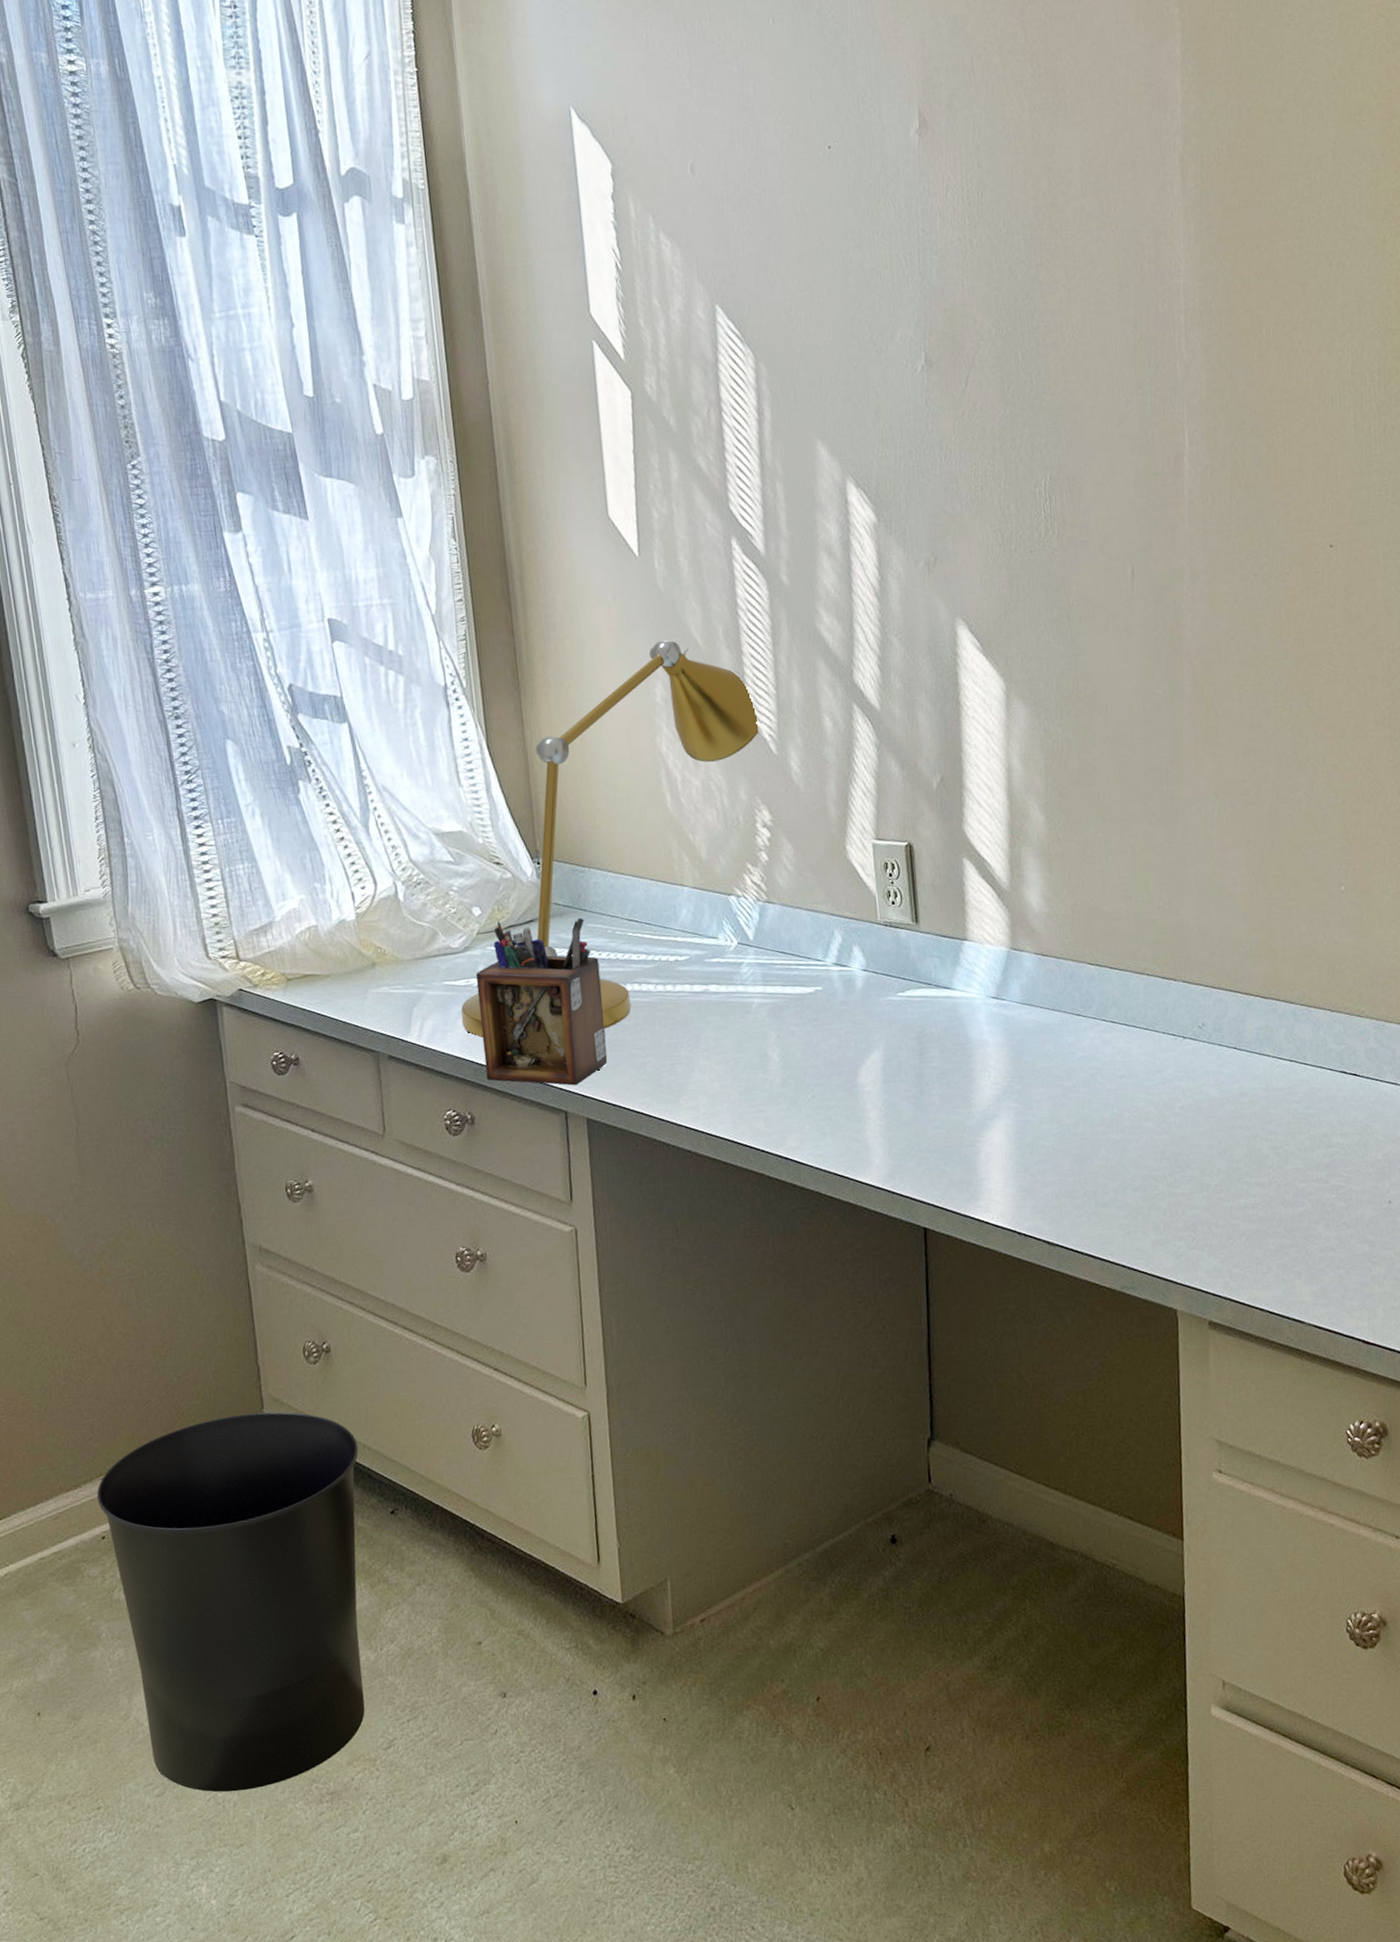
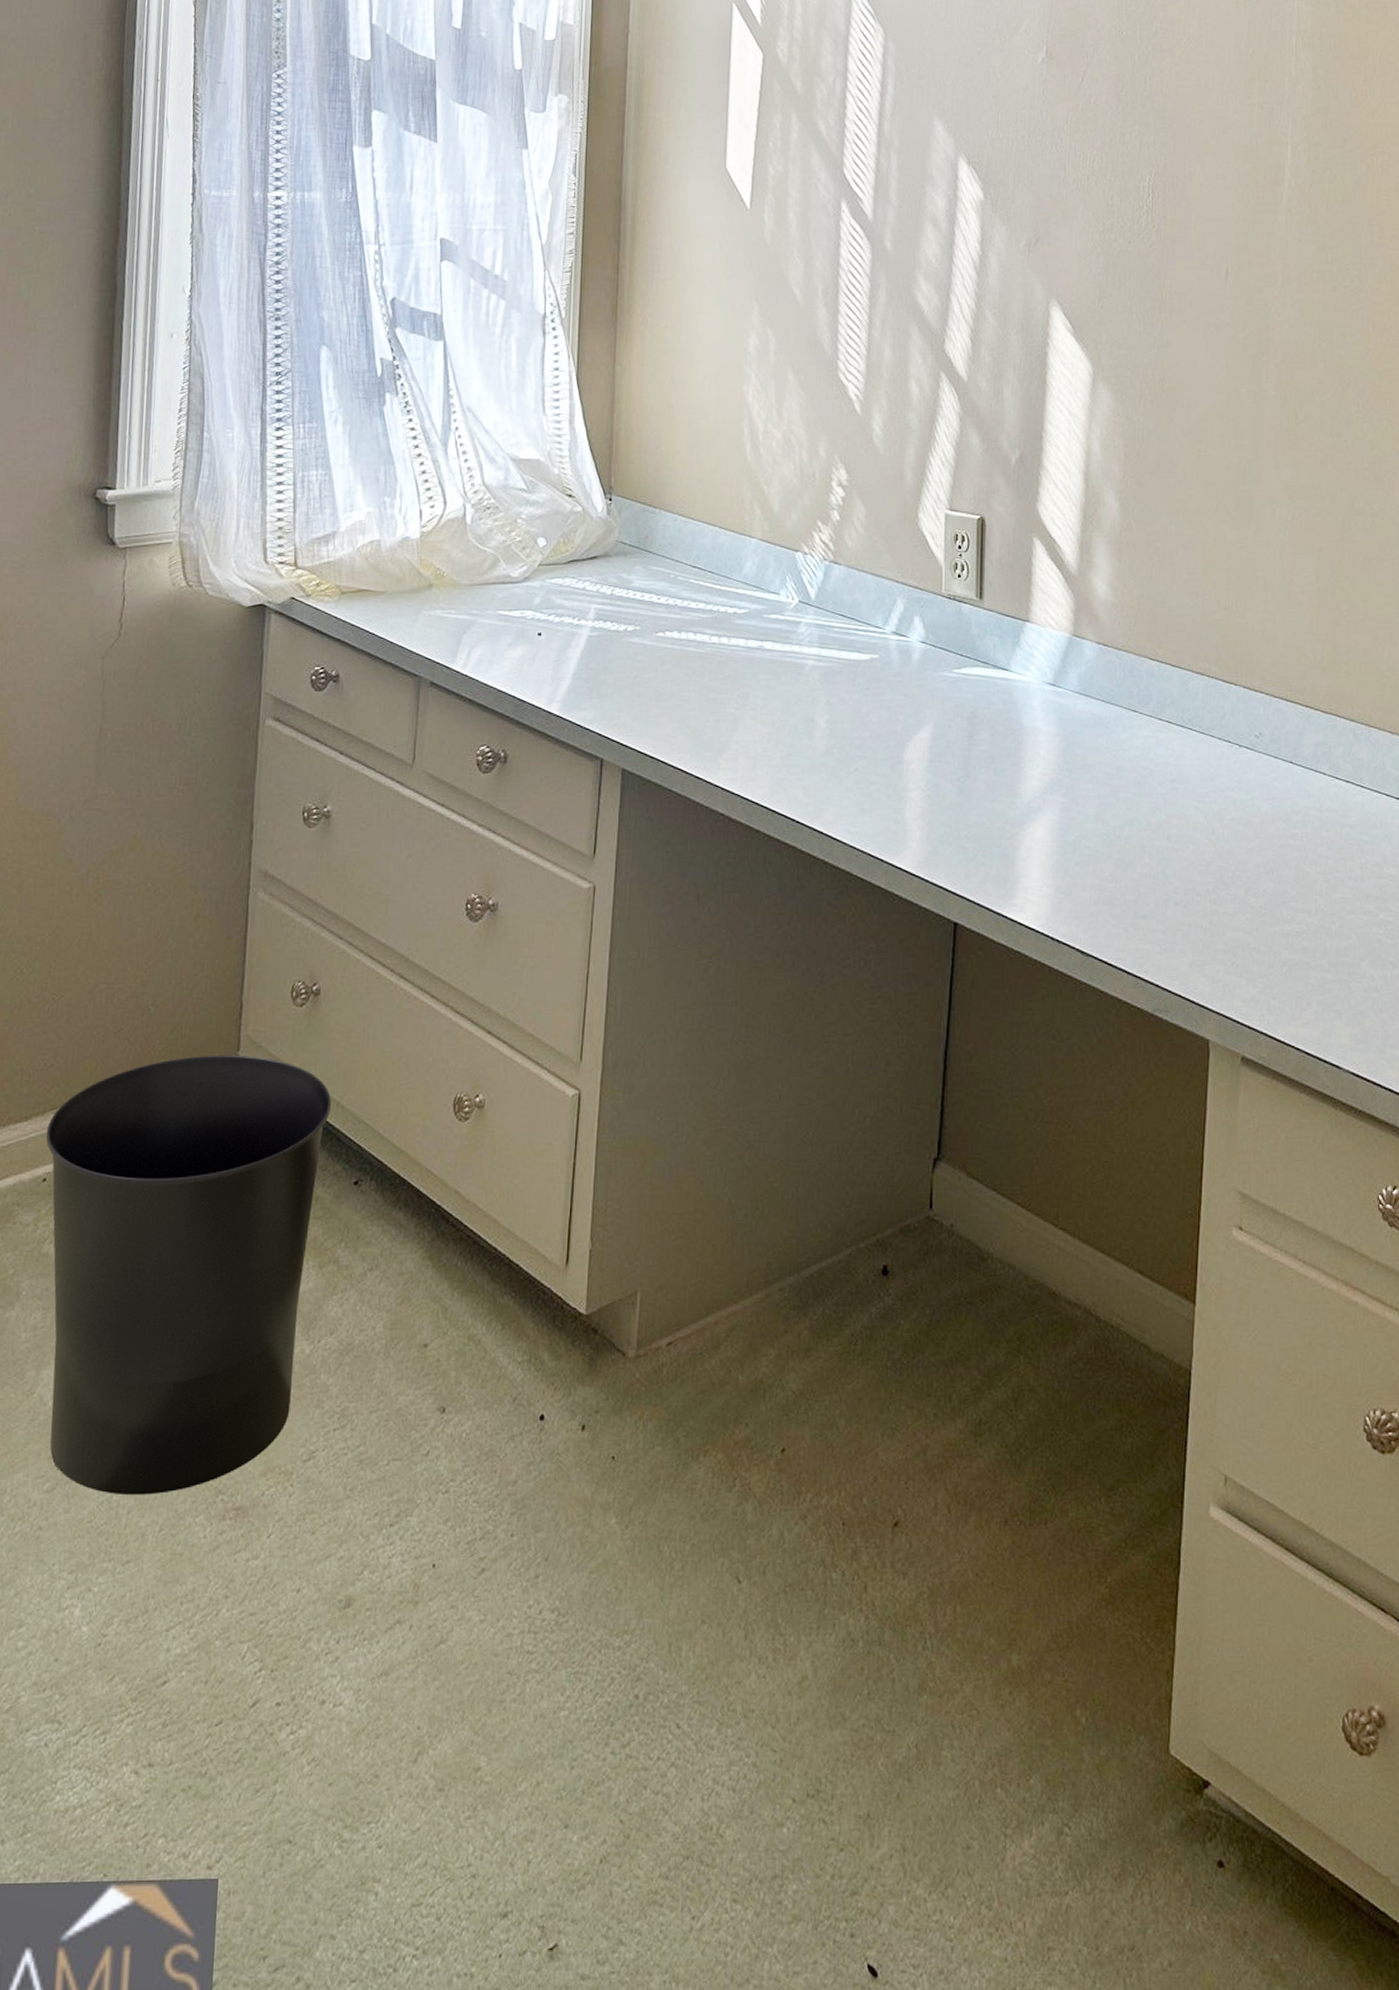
desk lamp: present [461,640,761,1038] -> none [509,292,847,676]
desk organizer: present [475,918,608,1086] -> none [526,554,657,733]

